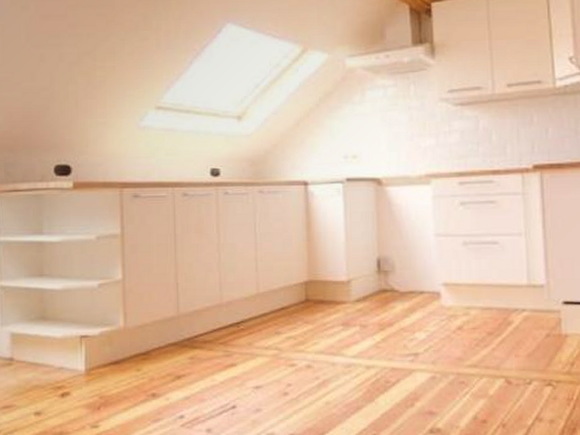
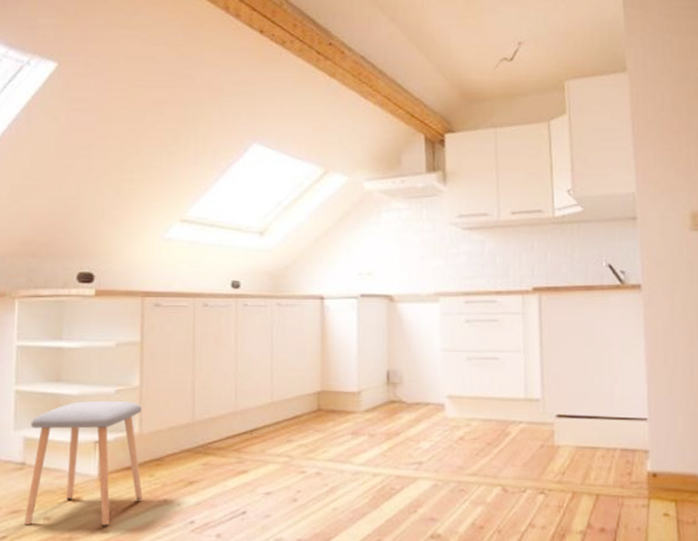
stool: none [15,295,130,422] -> present [24,401,143,527]

